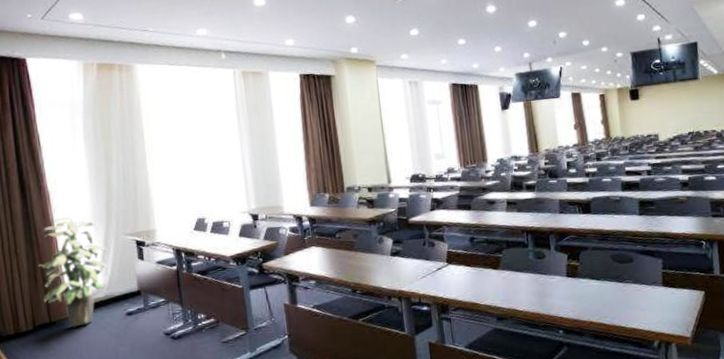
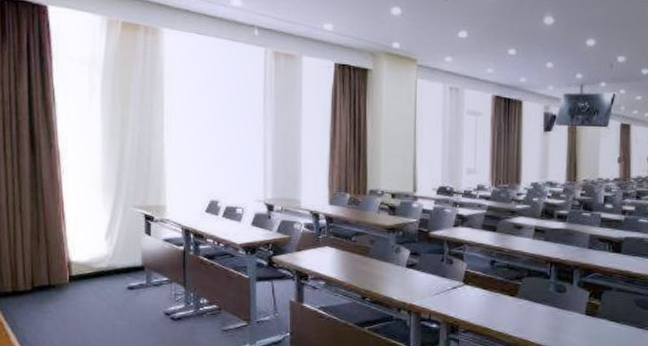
indoor plant: present [38,216,108,328] -> none [42,179,113,294]

